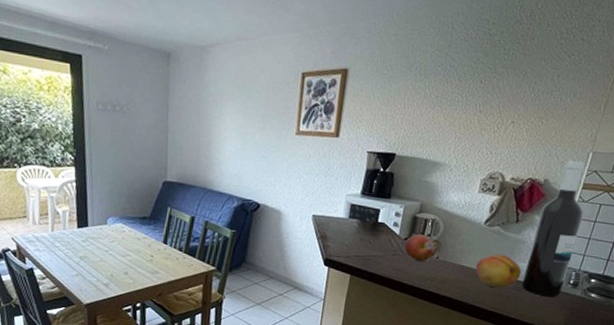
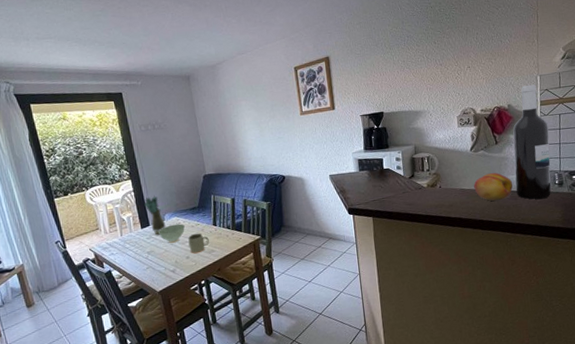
vase: none [86,191,108,239] -> present [144,196,166,234]
bowl: none [97,231,129,253] -> present [158,223,185,243]
mug: none [130,247,155,271] -> present [188,233,209,254]
fruit: present [405,234,436,262] -> none [410,171,437,194]

